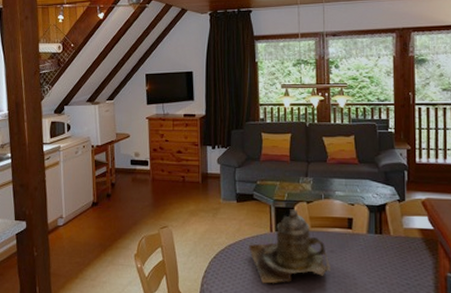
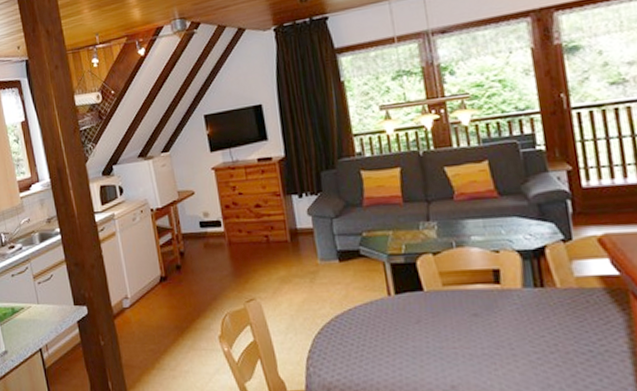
teapot: present [249,209,331,284] -> none [362,264,477,362]

